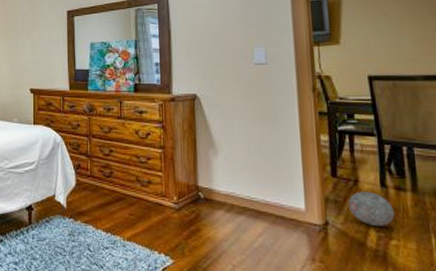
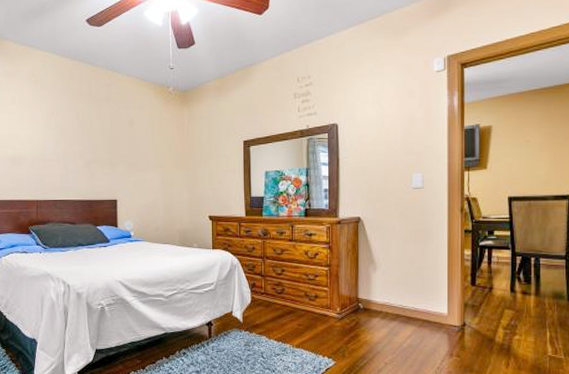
decorative ball: present [348,191,395,226] -> none [483,297,520,324]

